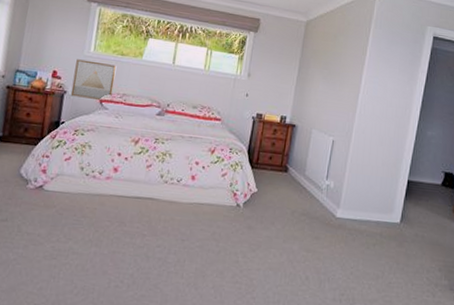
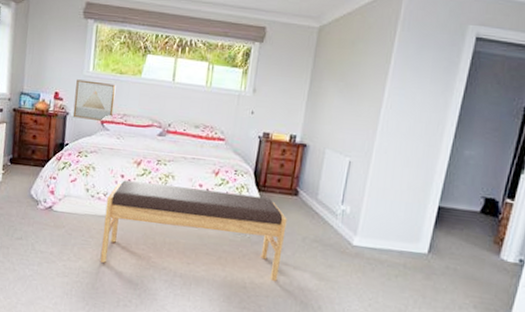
bench: none [91,158,278,254] -> present [99,180,287,281]

